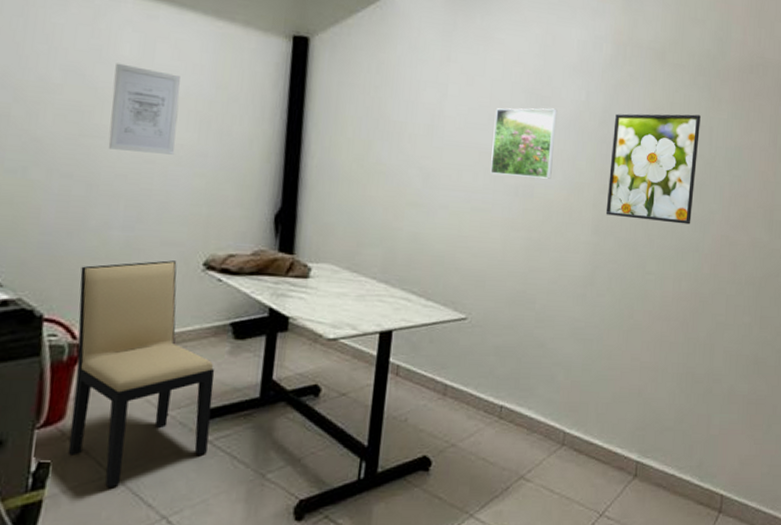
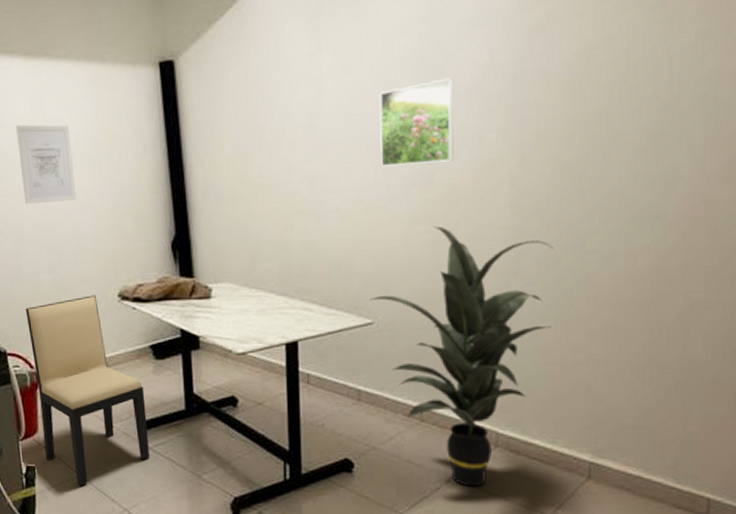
indoor plant: none [466,234,622,486] -> present [369,226,554,487]
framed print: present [605,113,701,225] -> none [527,45,653,192]

